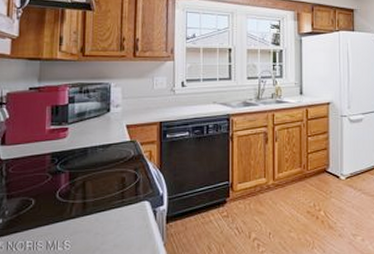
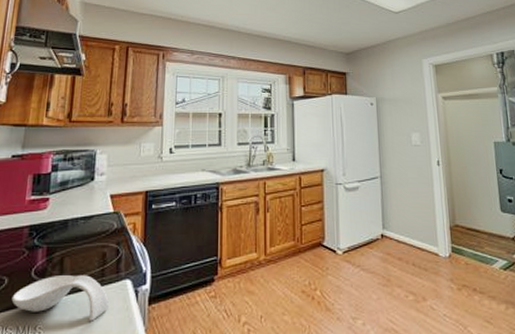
spoon rest: none [39,197,130,237] -> present [11,275,109,321]

